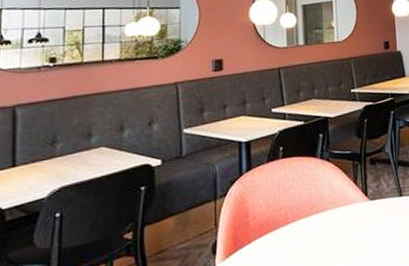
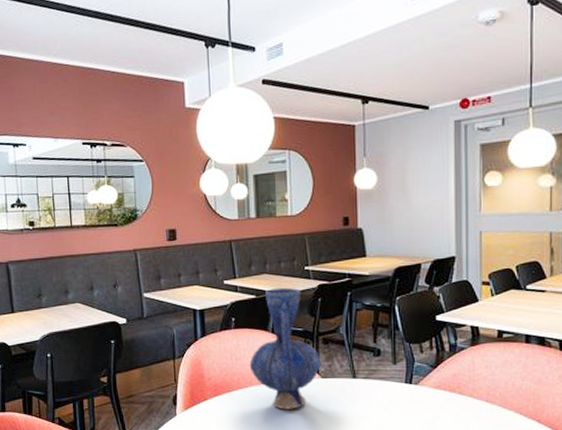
vase: none [297,111,369,241] -> present [249,287,321,409]

